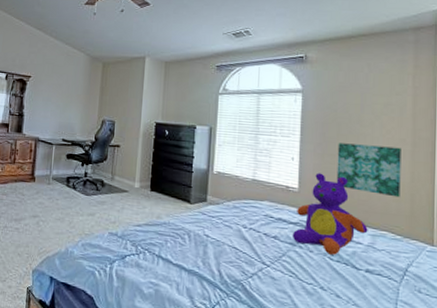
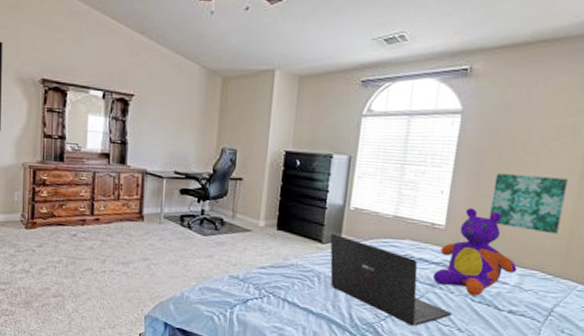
laptop: none [197,195,314,284] -> present [330,234,453,326]

